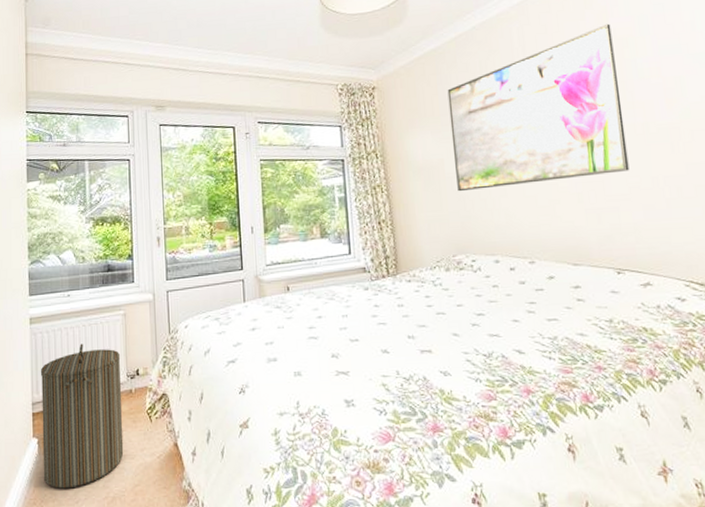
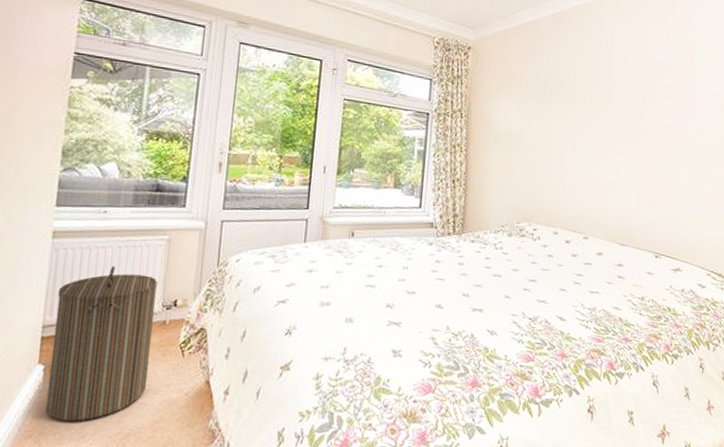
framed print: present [447,23,630,192] -> none [531,30,688,167]

